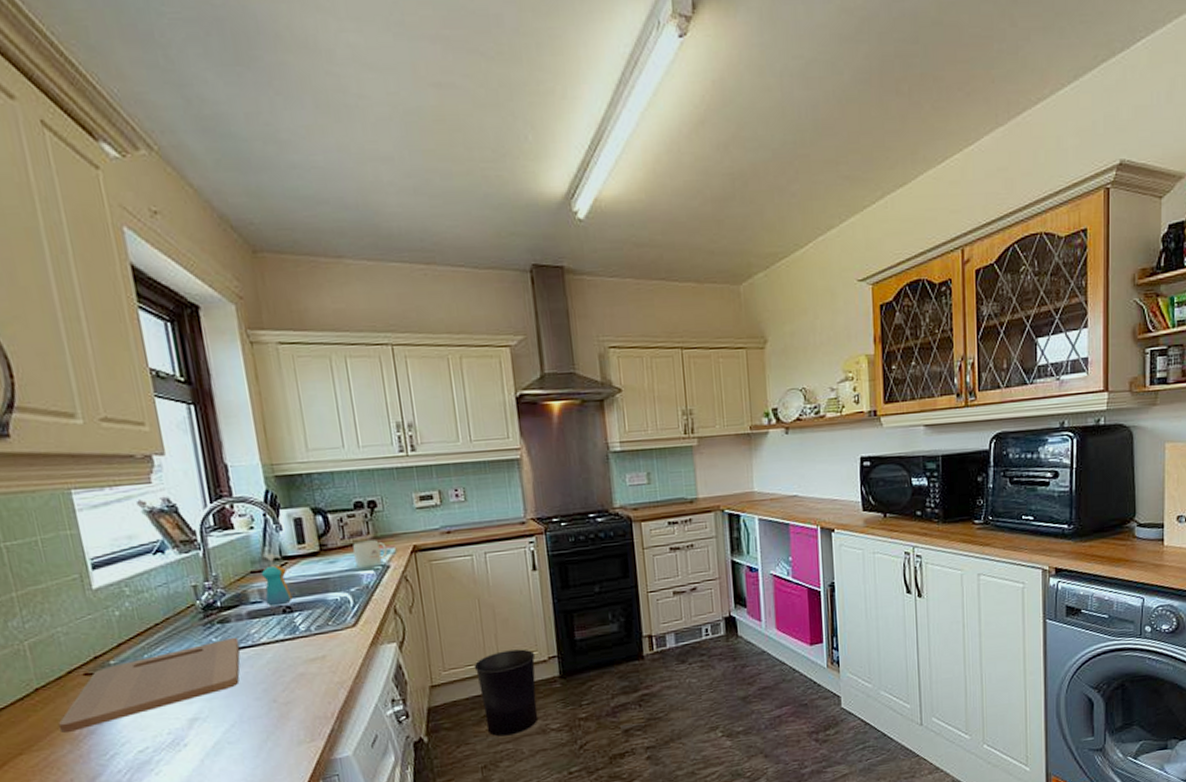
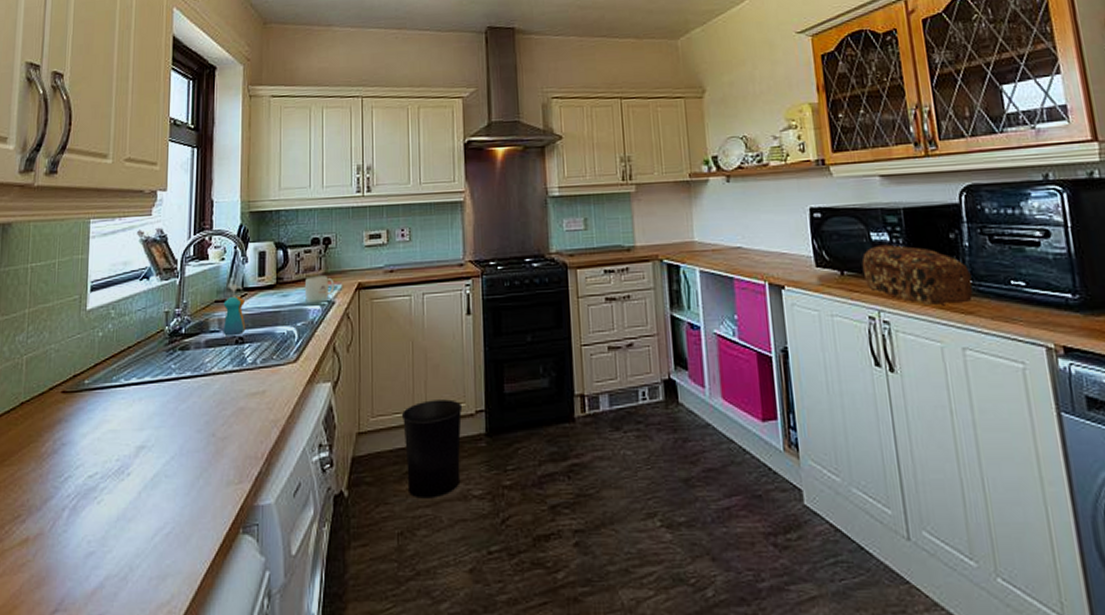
cutting board: present [58,638,240,734] -> none [30,366,193,451]
bread loaf: none [902,488,992,540] -> present [862,244,973,305]

